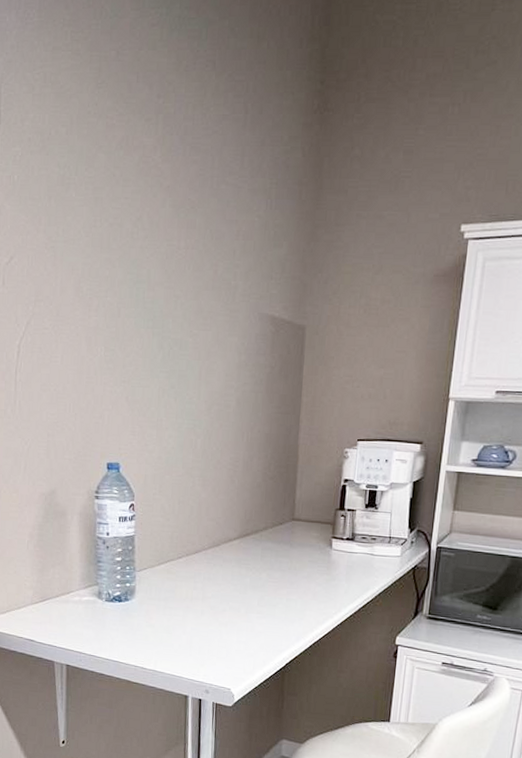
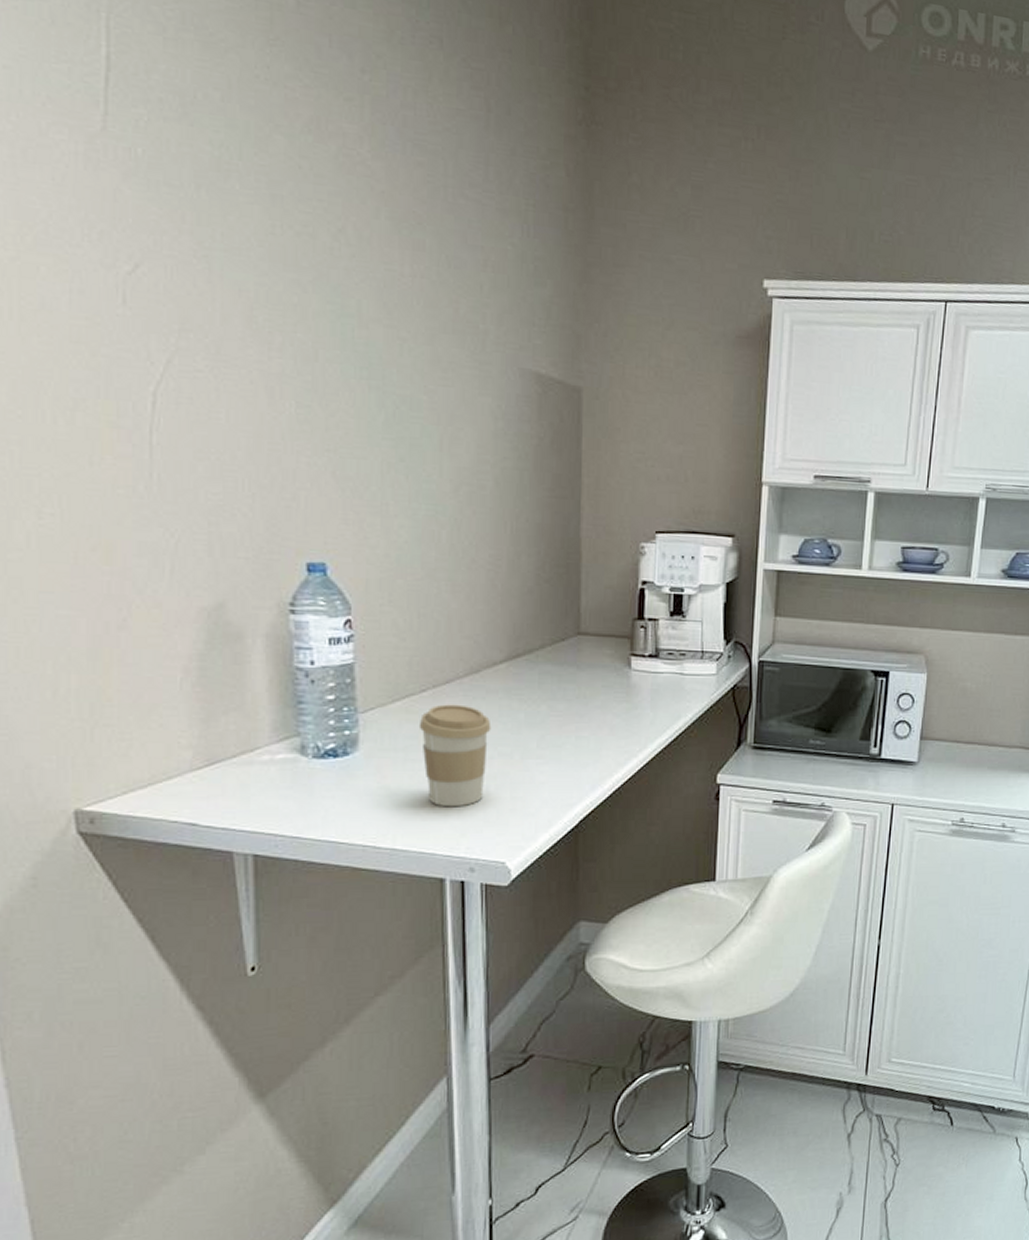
coffee cup: none [175,568,226,645] -> present [418,704,492,807]

